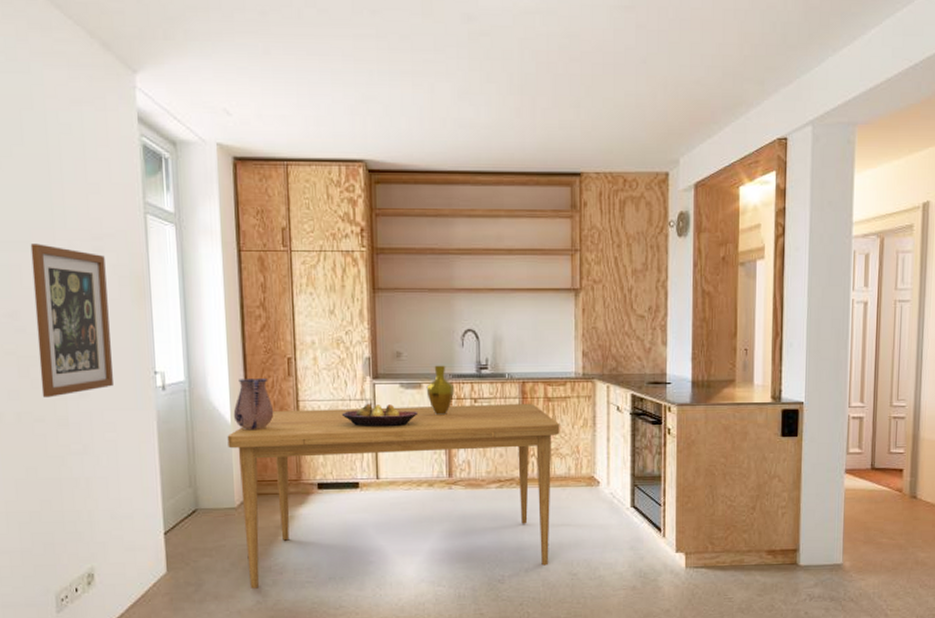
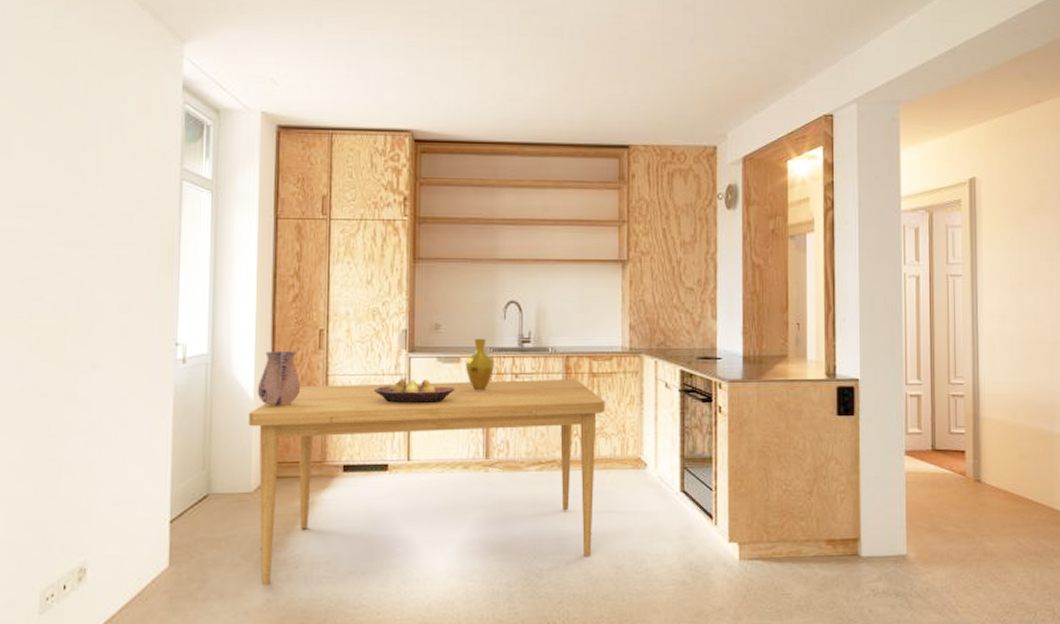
wall art: present [30,244,113,398] -> none [51,209,134,371]

